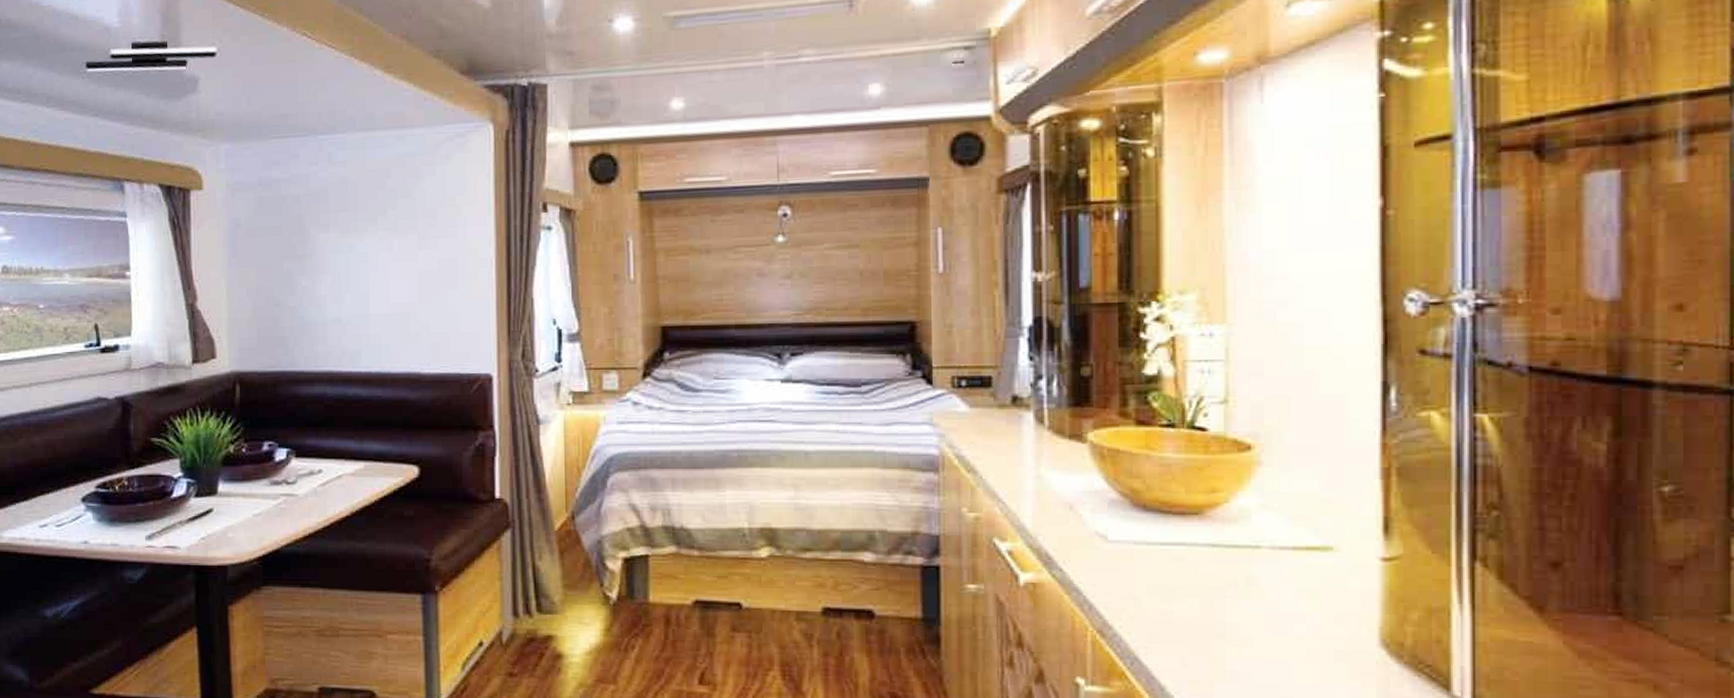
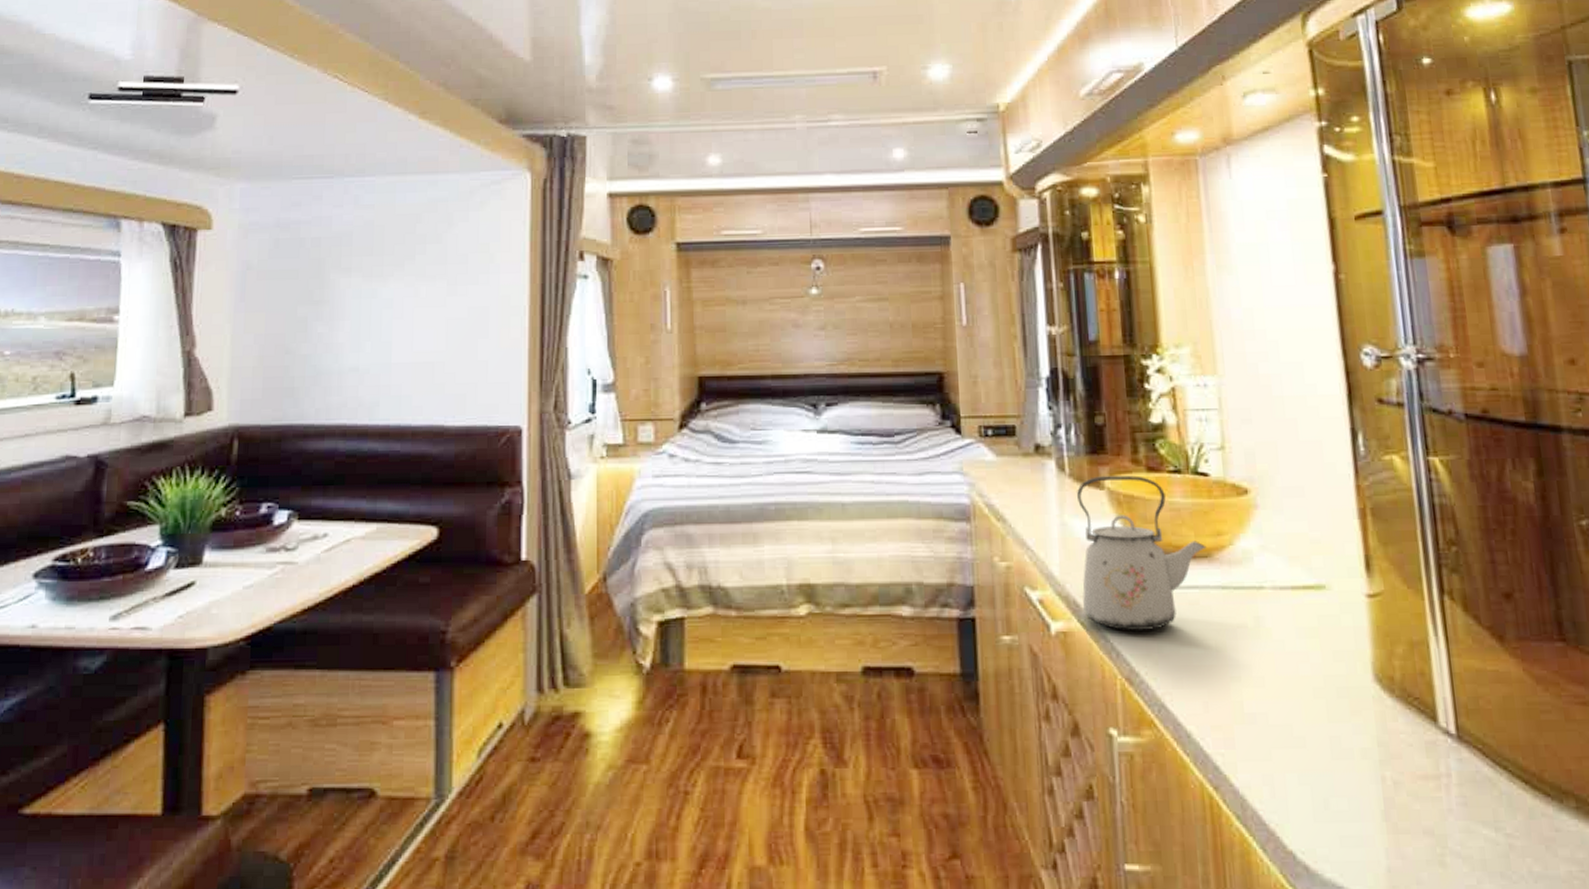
kettle: none [1055,429,1198,586] -> present [1077,475,1207,632]

